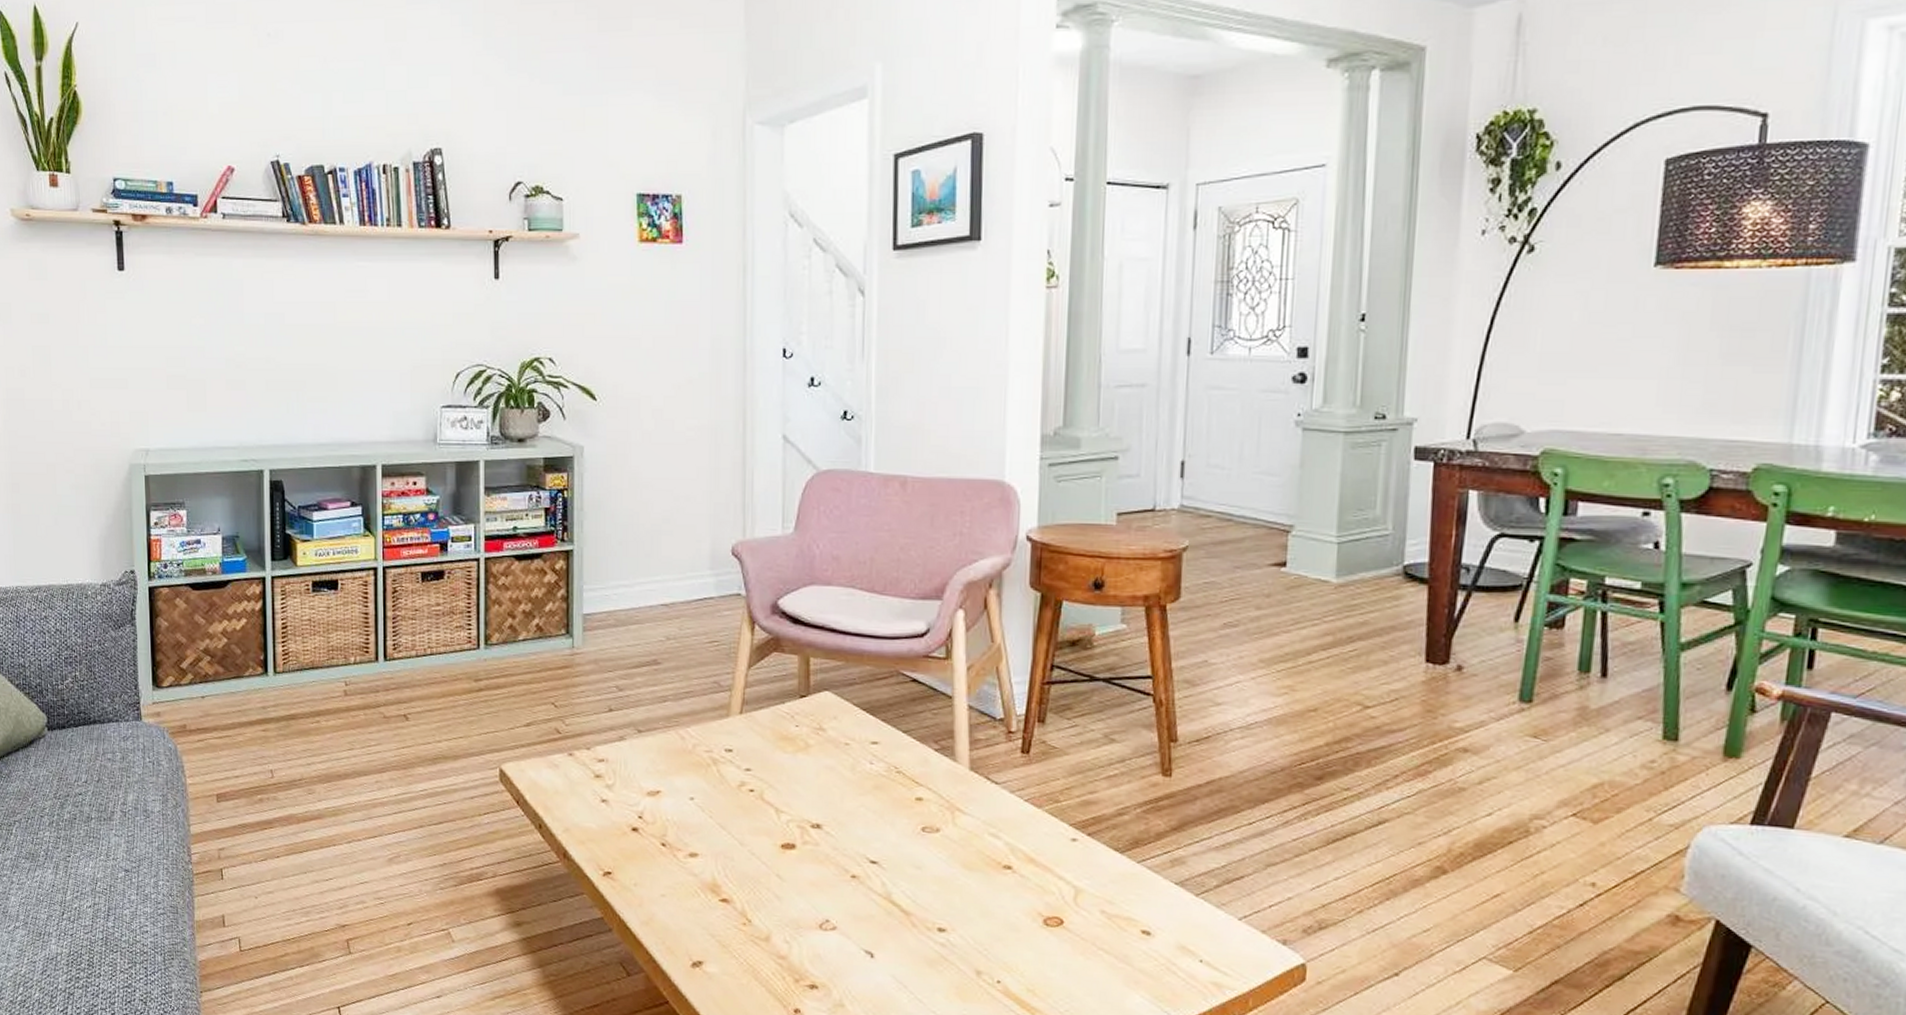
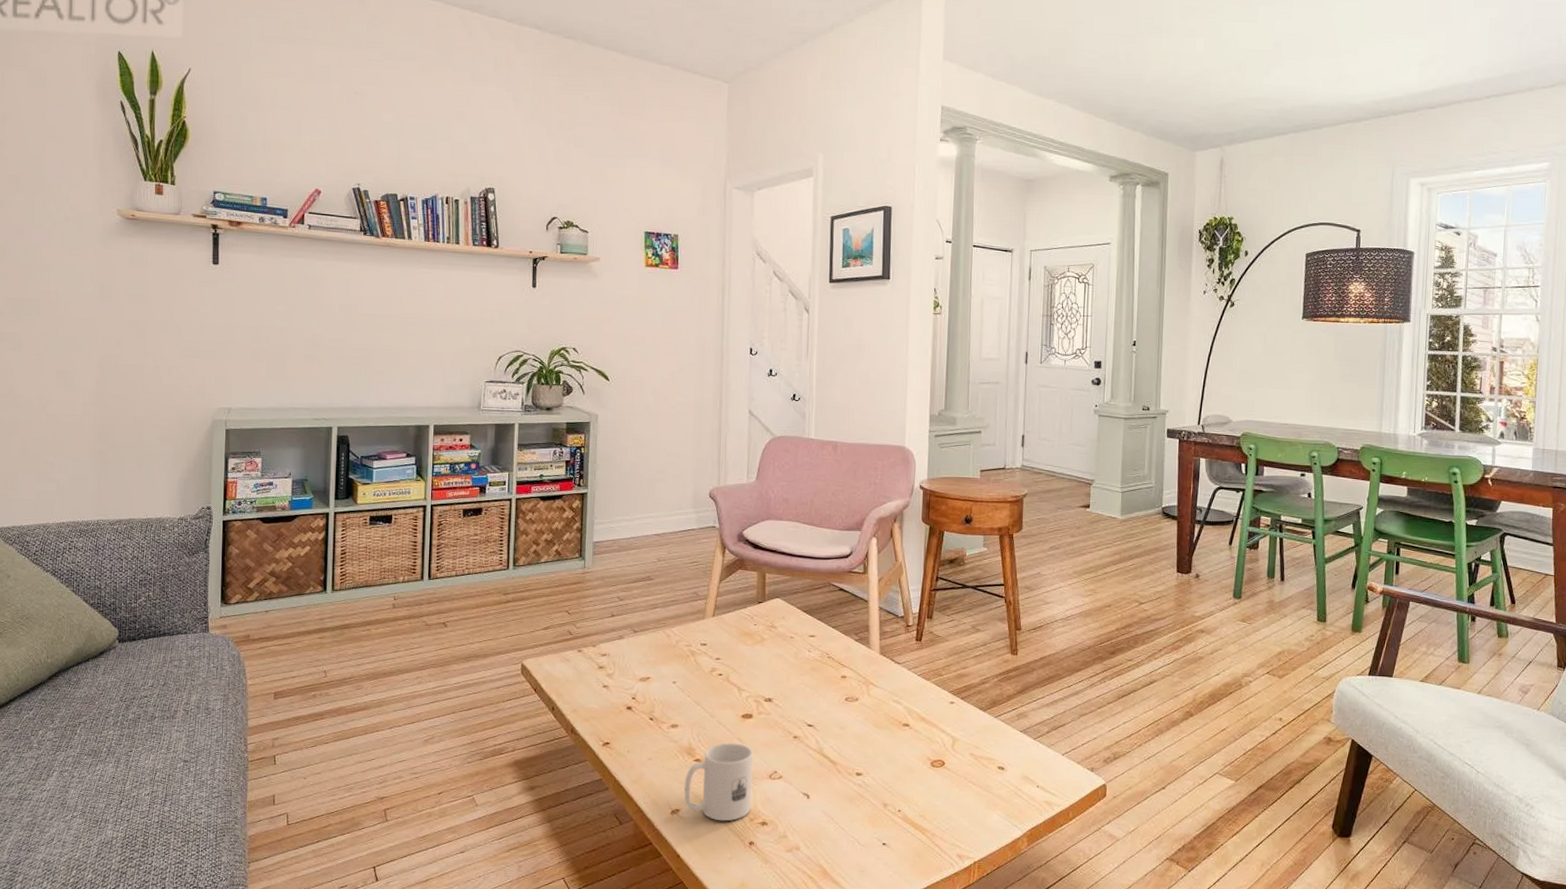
mug: none [708,879,798,981] -> present [684,743,753,821]

